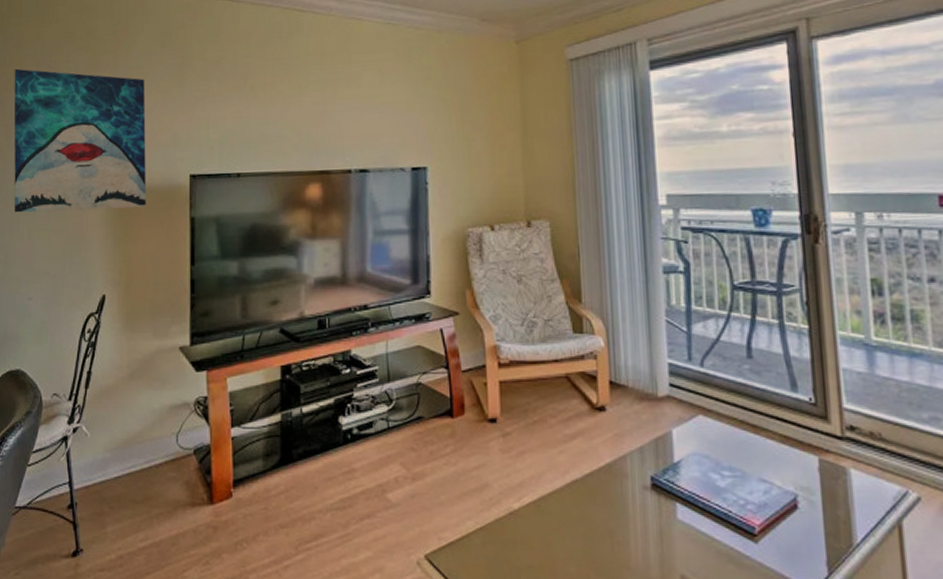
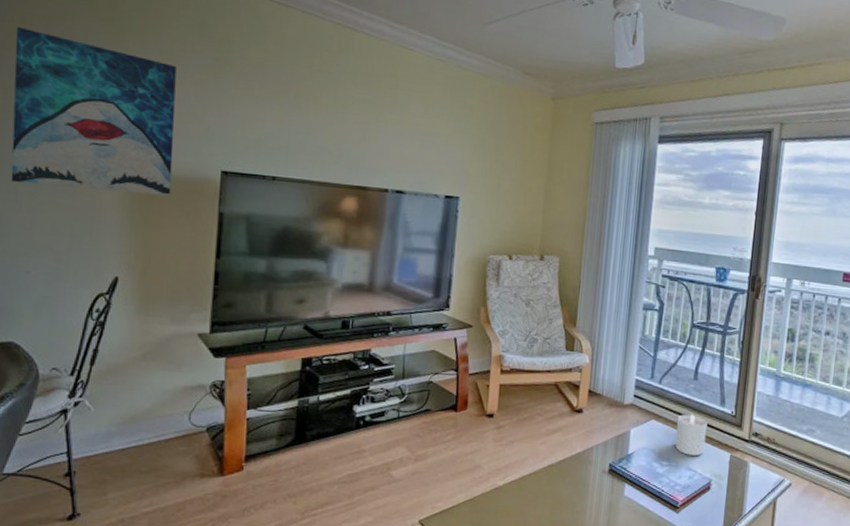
candle: none [733,405,780,462] -> present [675,414,708,456]

